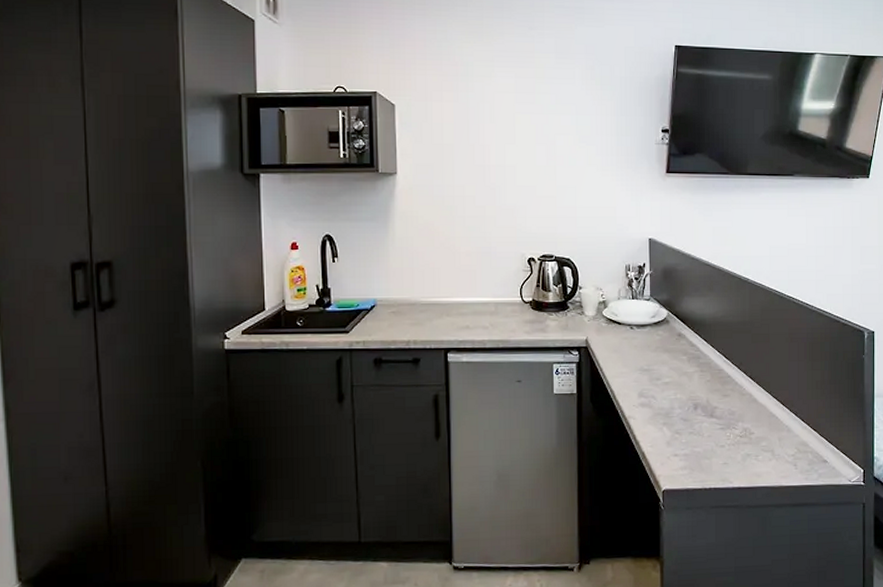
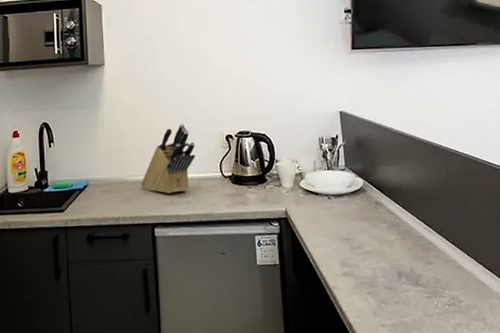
knife block: none [434,243,494,318] -> present [141,123,196,194]

